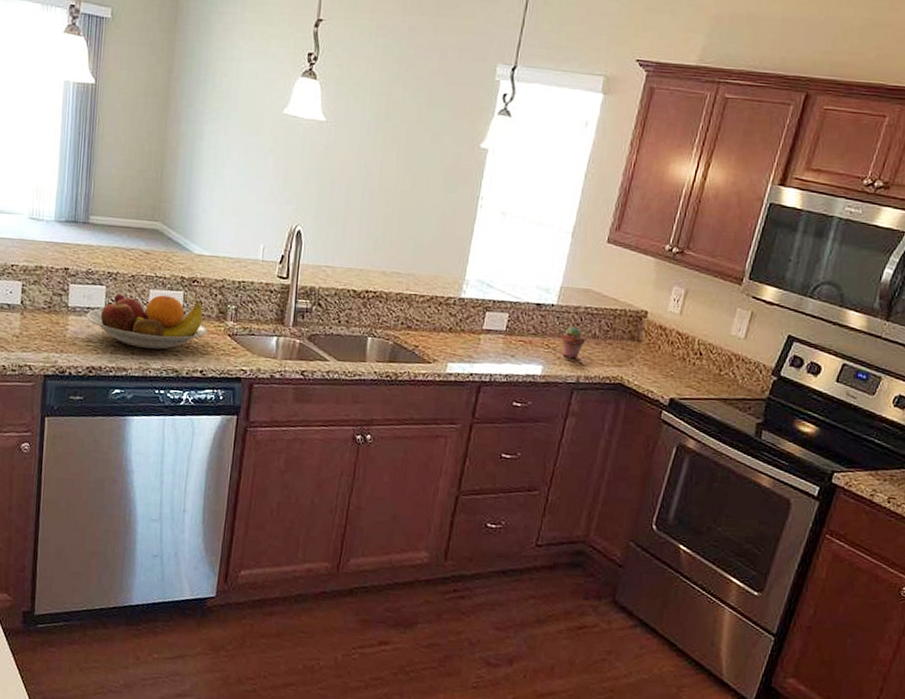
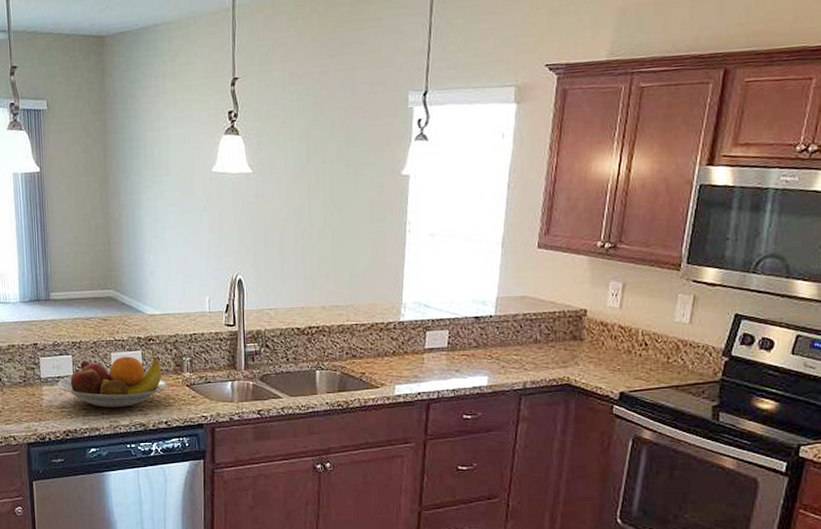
potted succulent: present [562,326,586,359] -> none [504,334,528,366]

